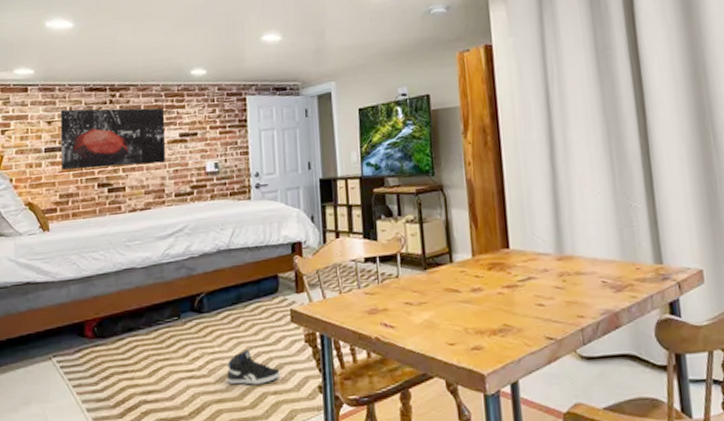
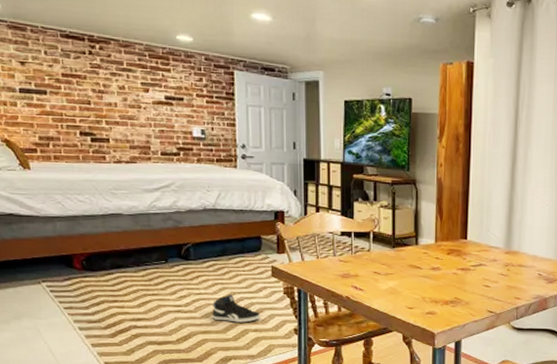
wall art: present [60,108,166,170] -> none [35,53,152,121]

